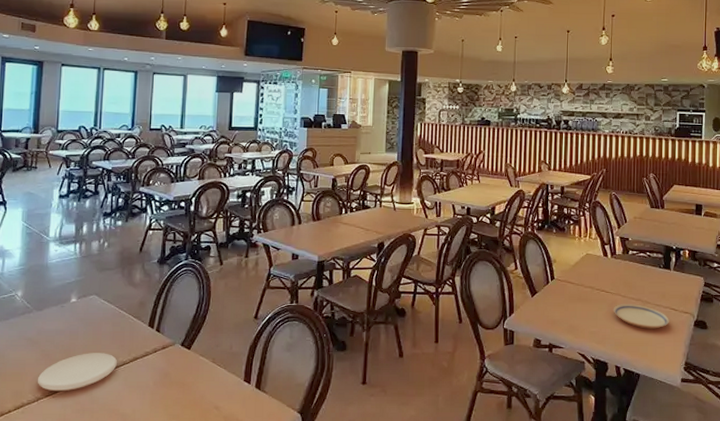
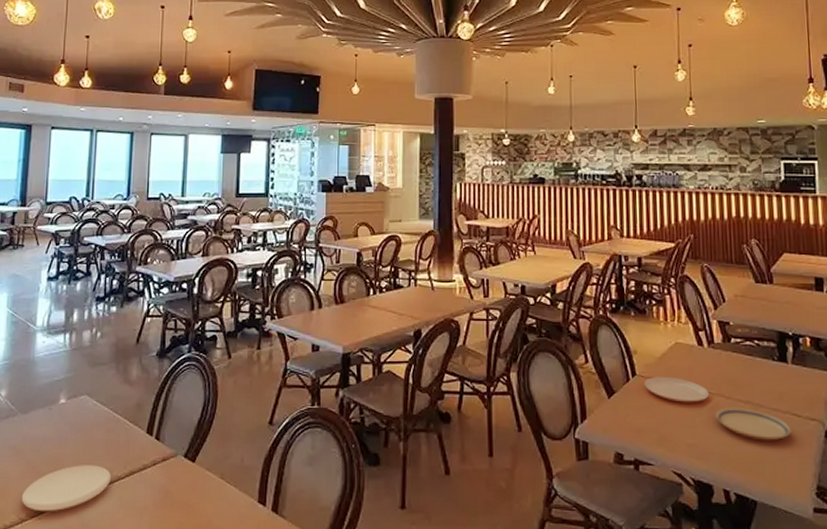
plate: none [560,280,610,301] -> present [644,376,710,403]

